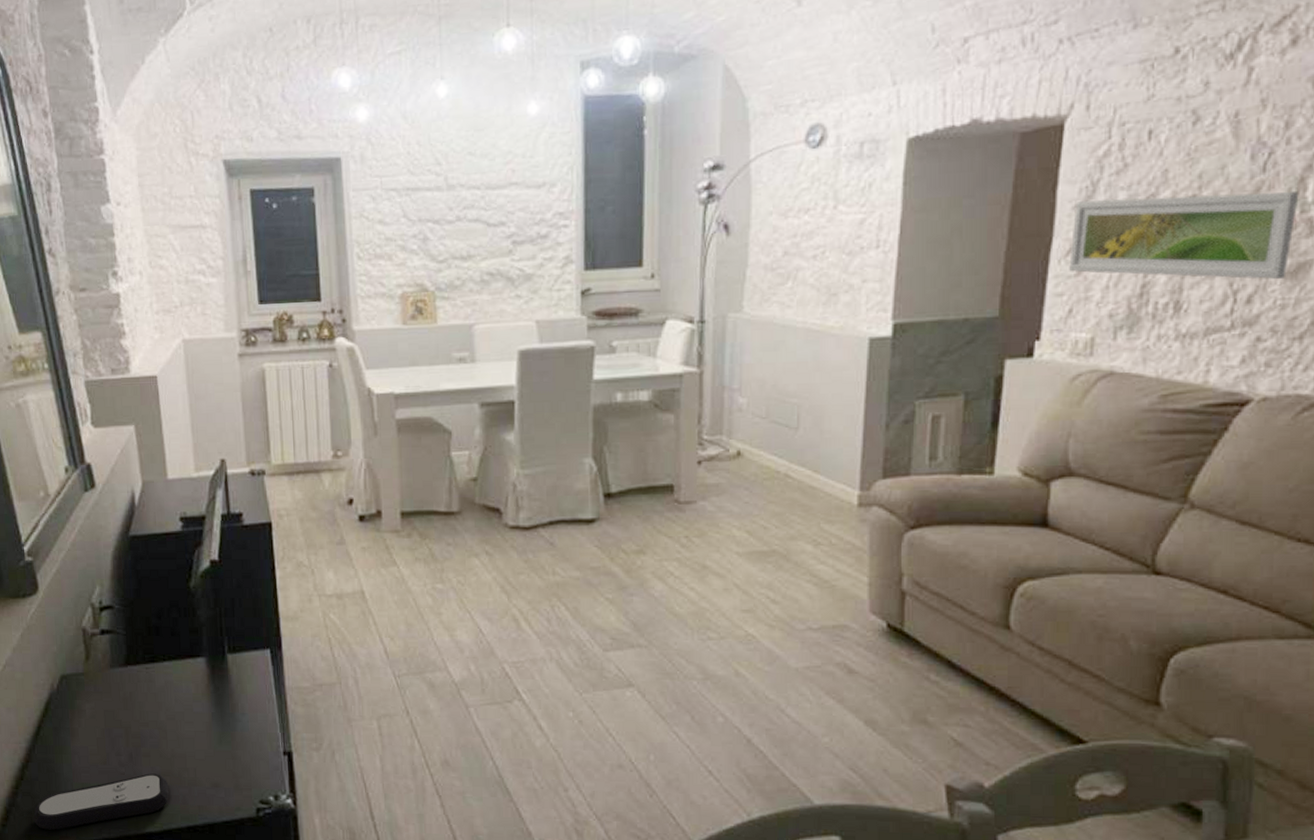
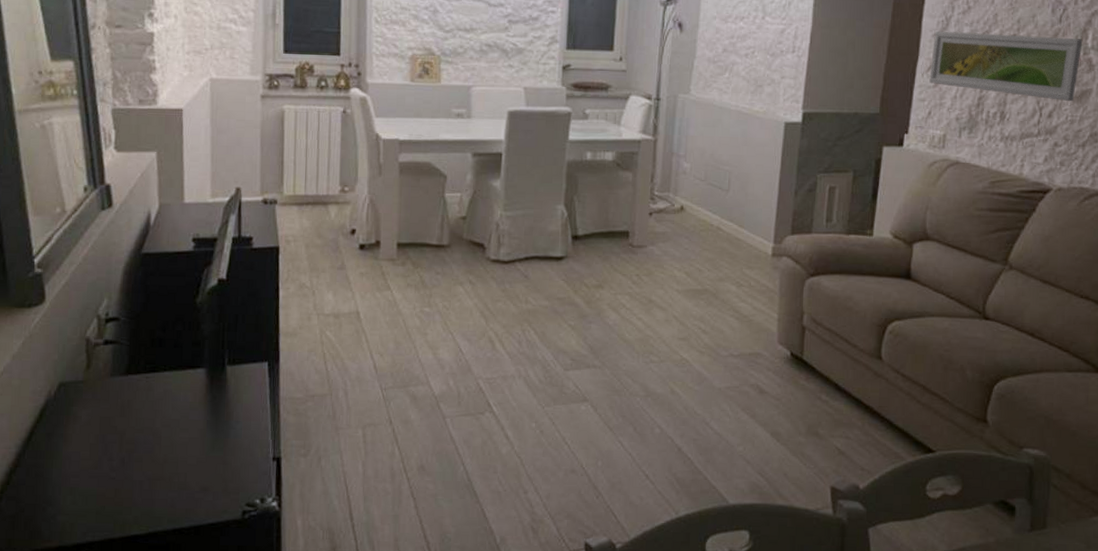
remote control: present [33,773,169,830] -> none [16,478,158,534]

